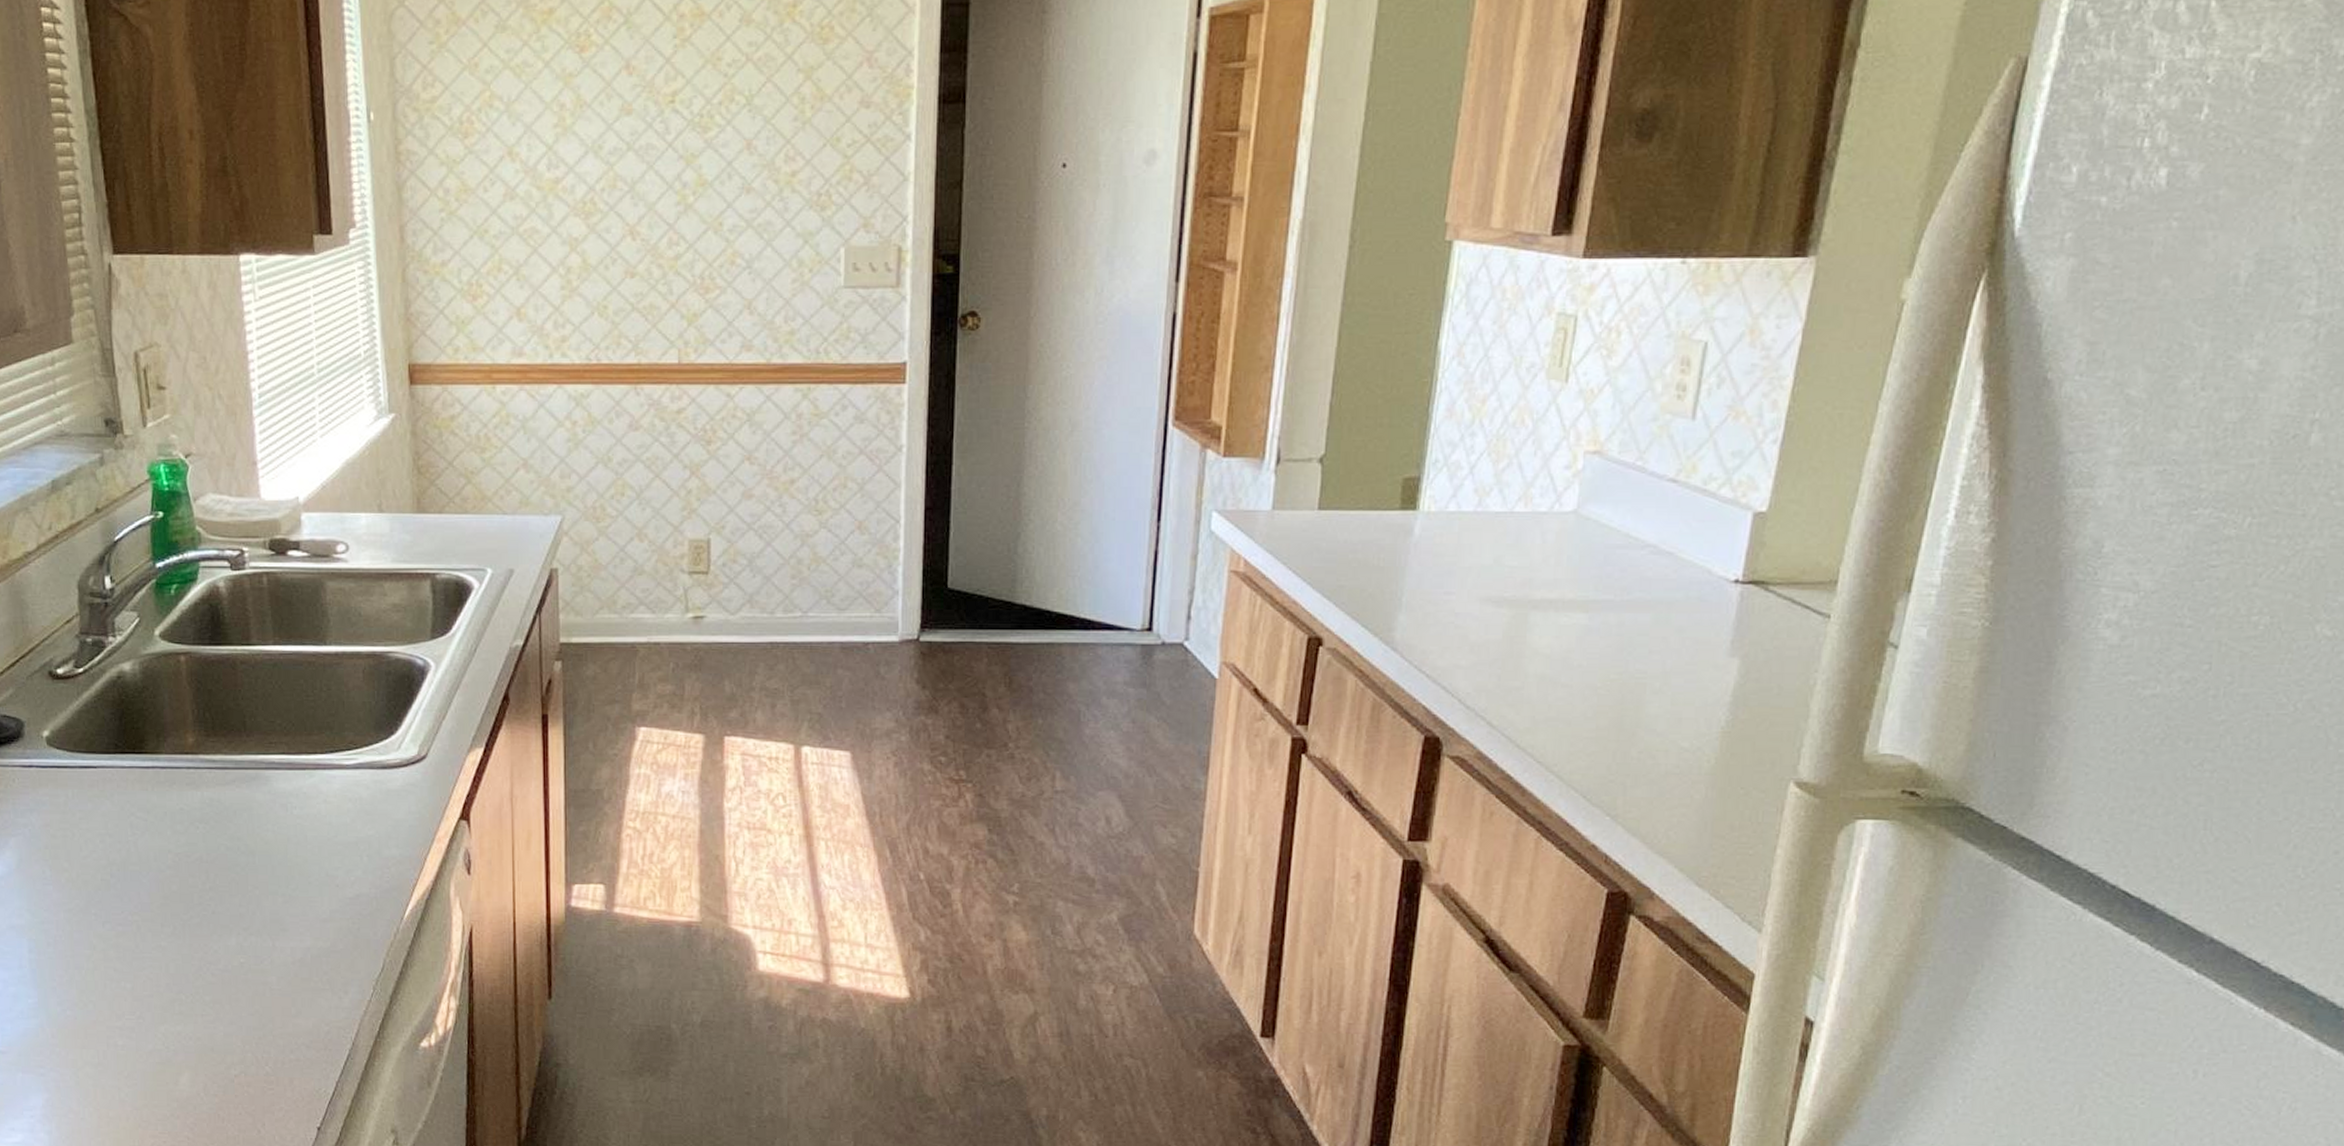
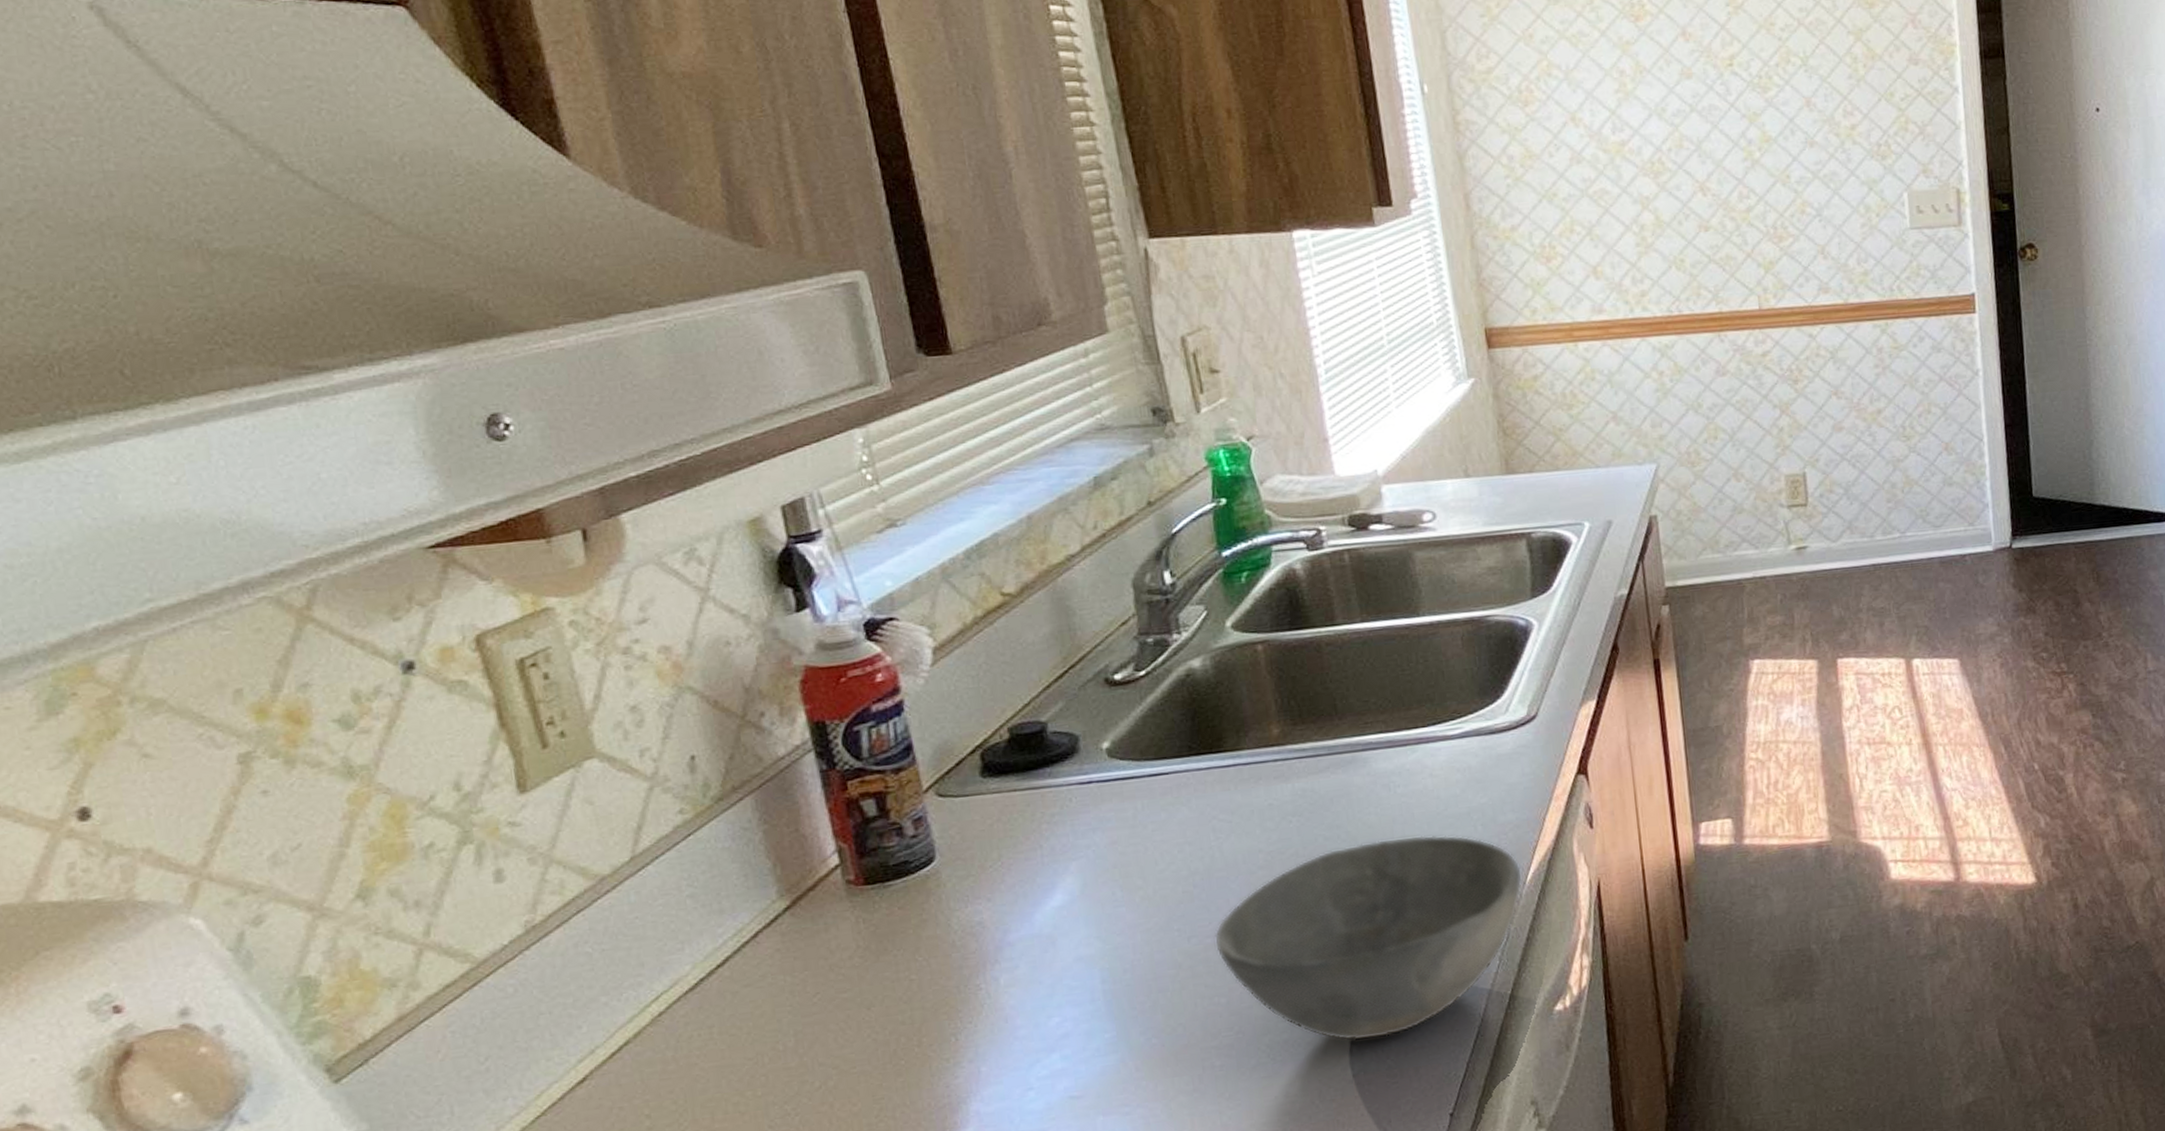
bowl: none [124,856,400,1045] -> present [1214,835,1522,1041]

